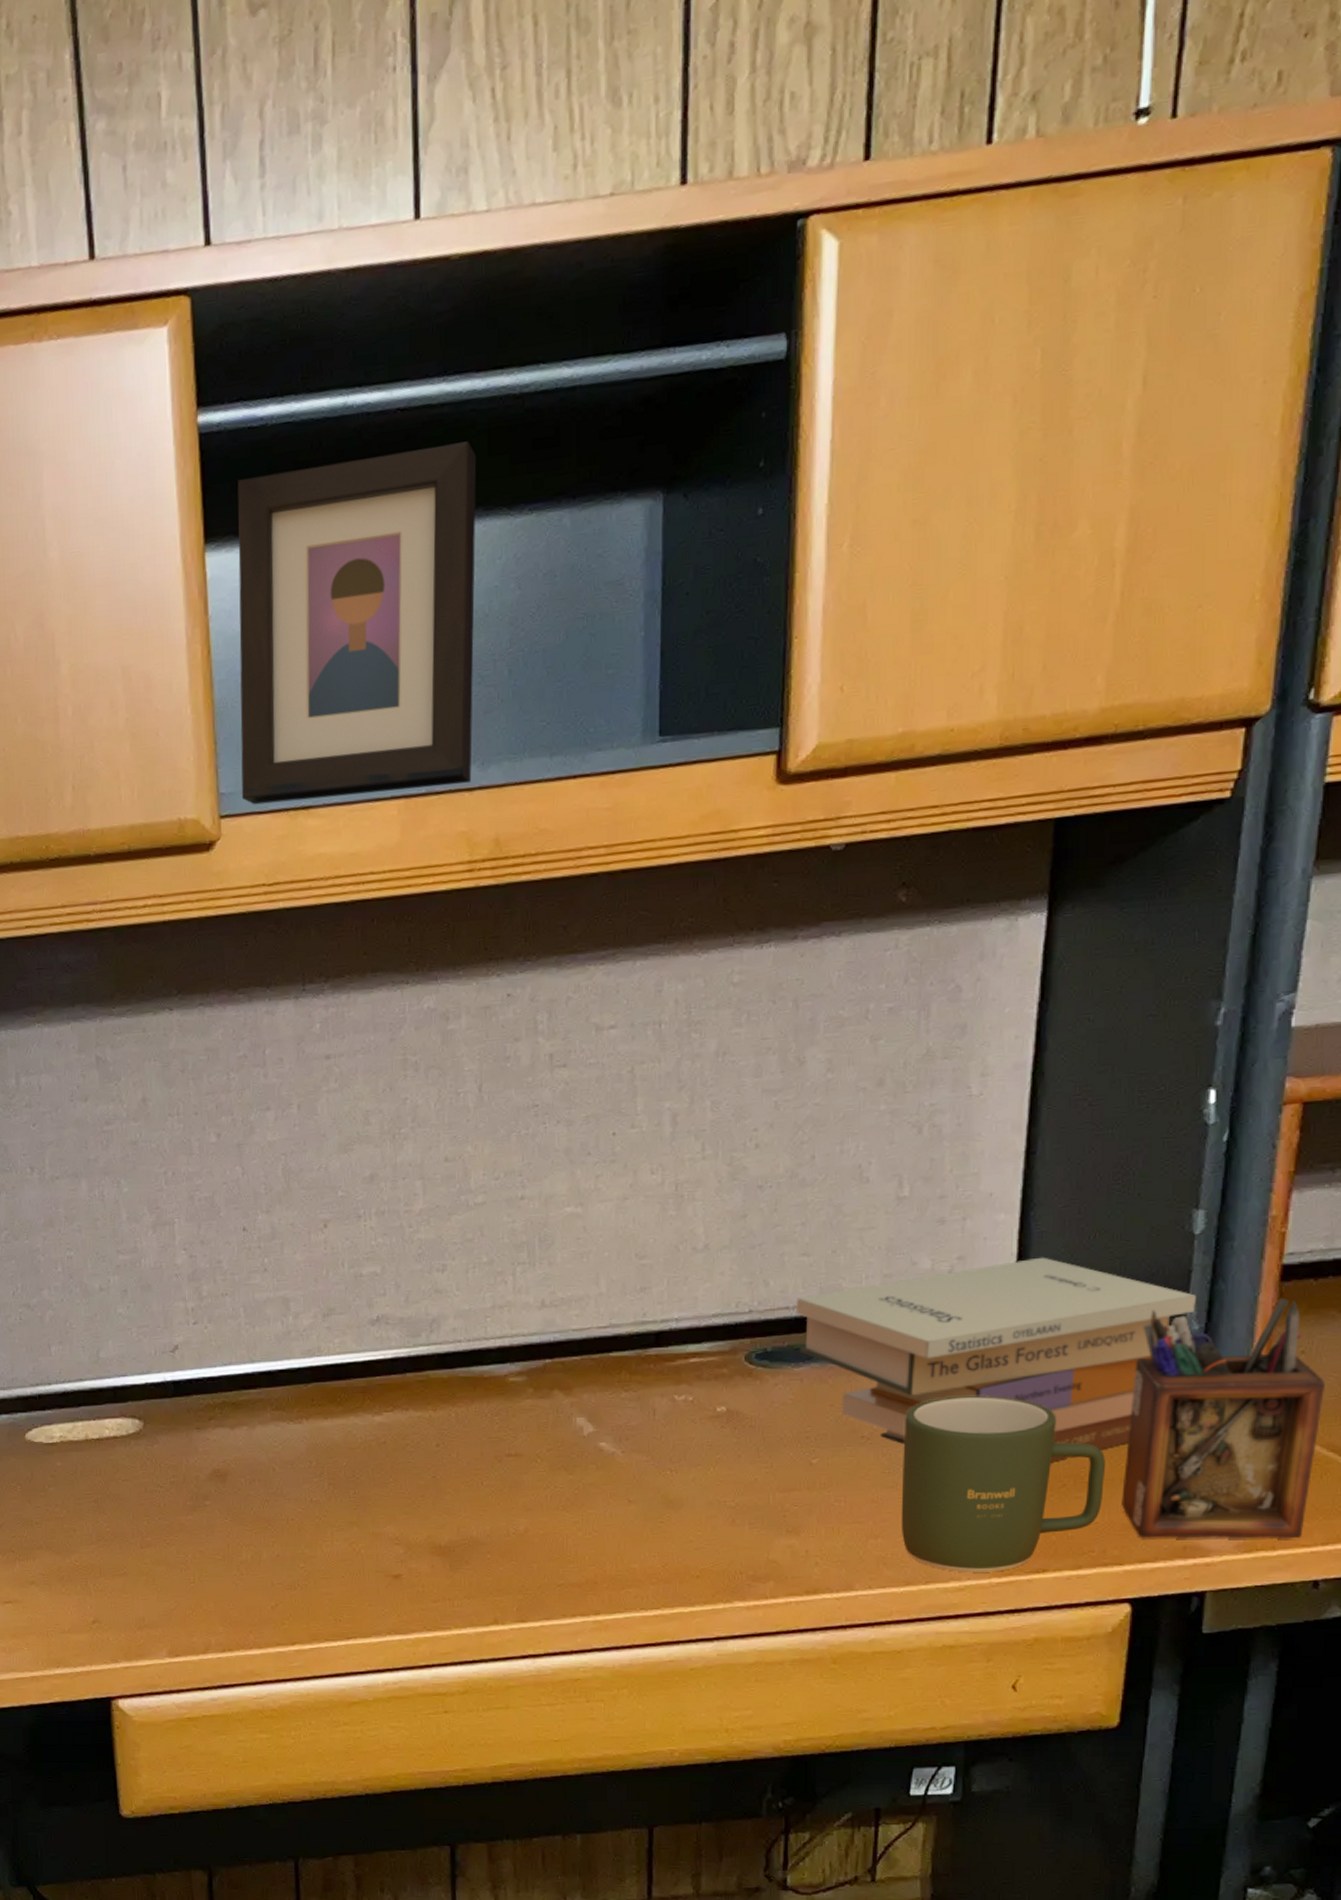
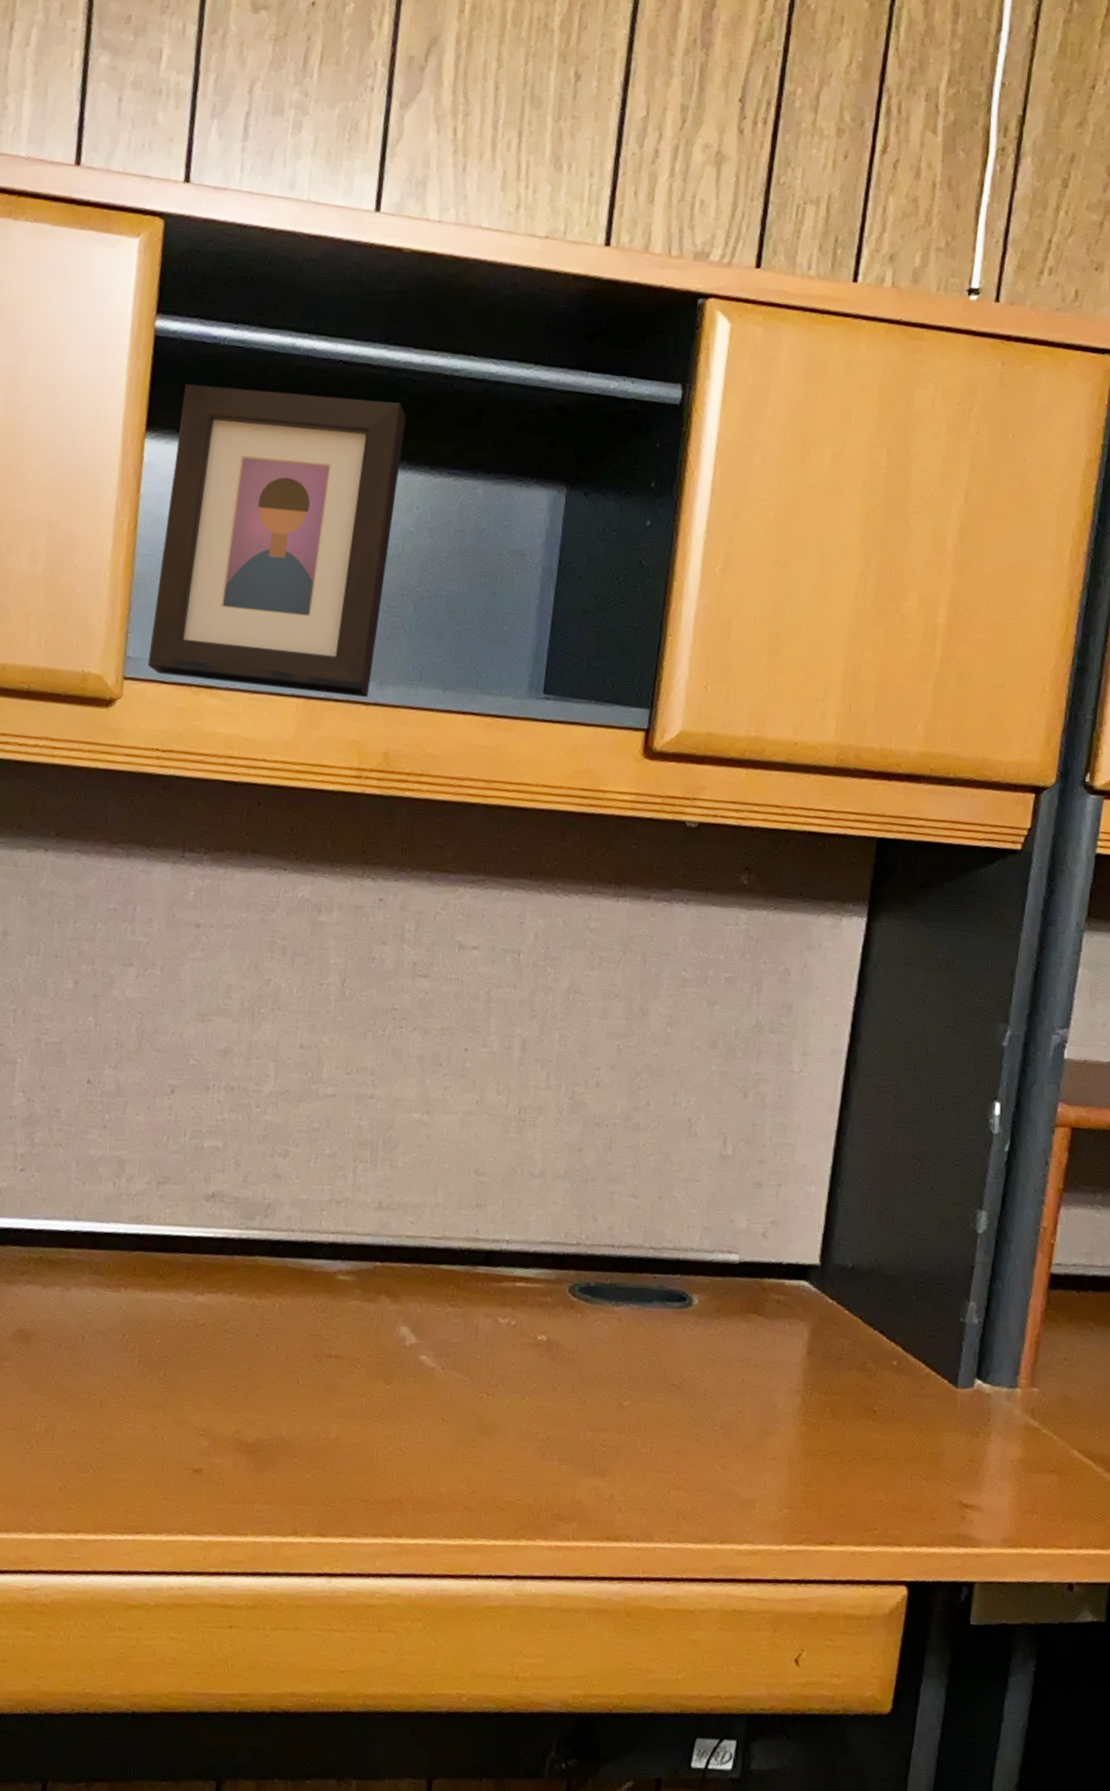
books: present [796,1257,1196,1461] -> none [620,1233,977,1434]
mug: present [901,1395,1105,1573] -> none [702,1356,892,1539]
desk organizer: present [1121,1297,1326,1539] -> none [903,1299,1084,1539]

